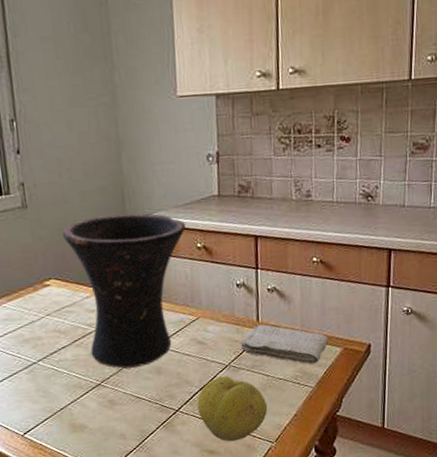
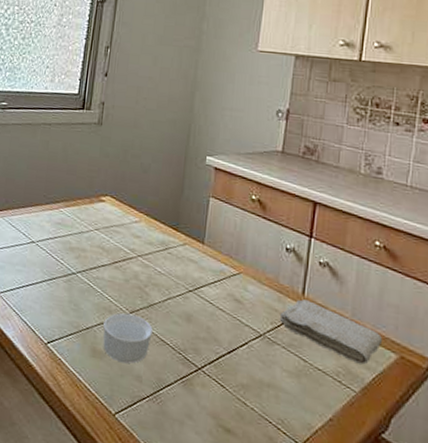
vase: present [62,213,185,369] -> none [126,146,243,309]
ramekin: none [77,382,127,429] -> present [103,312,153,364]
fruit: present [197,376,268,442] -> none [221,345,300,428]

